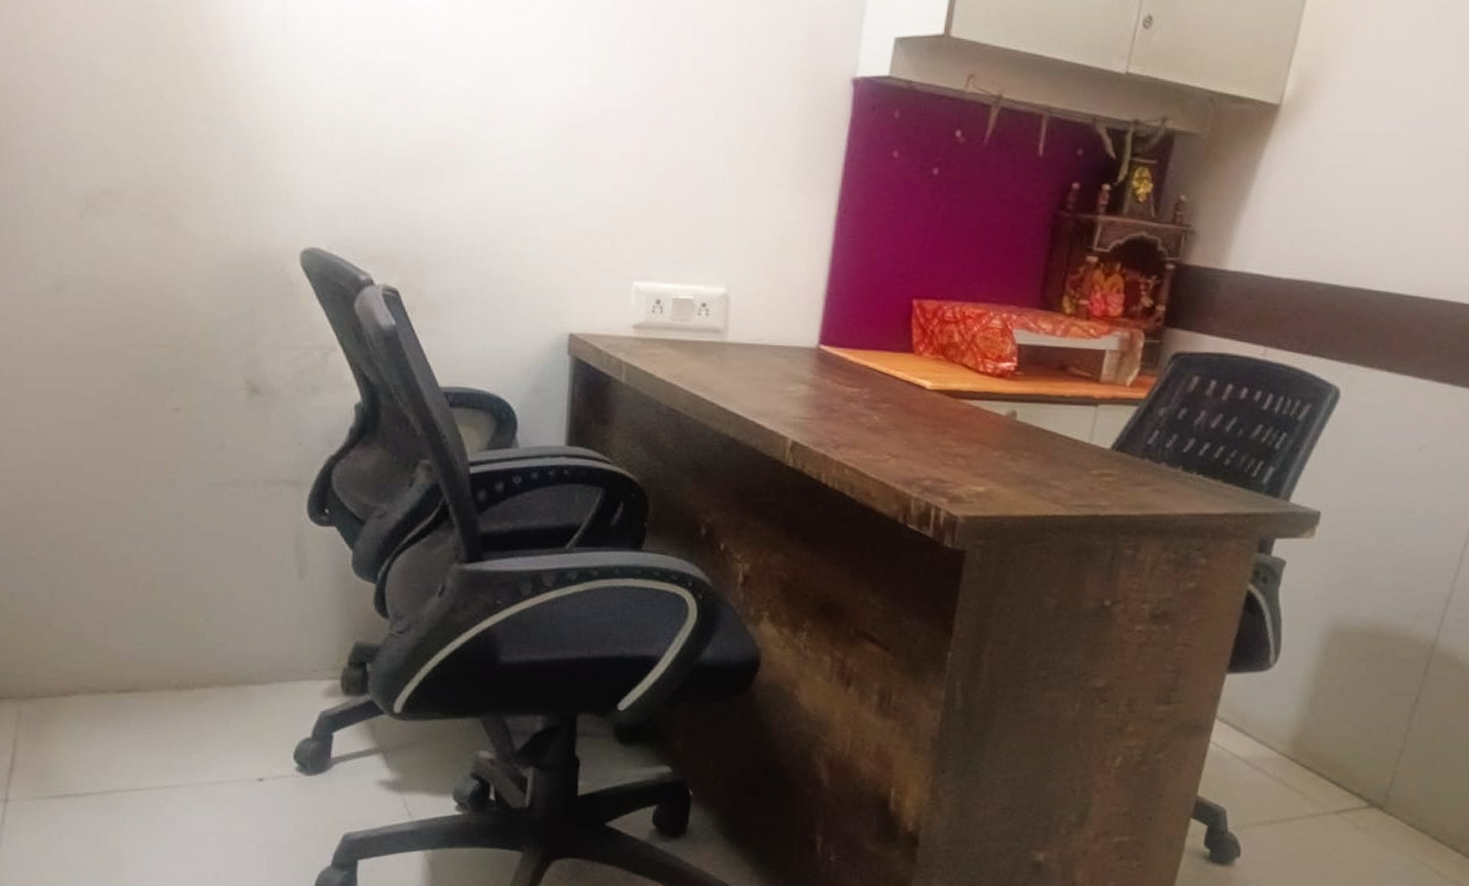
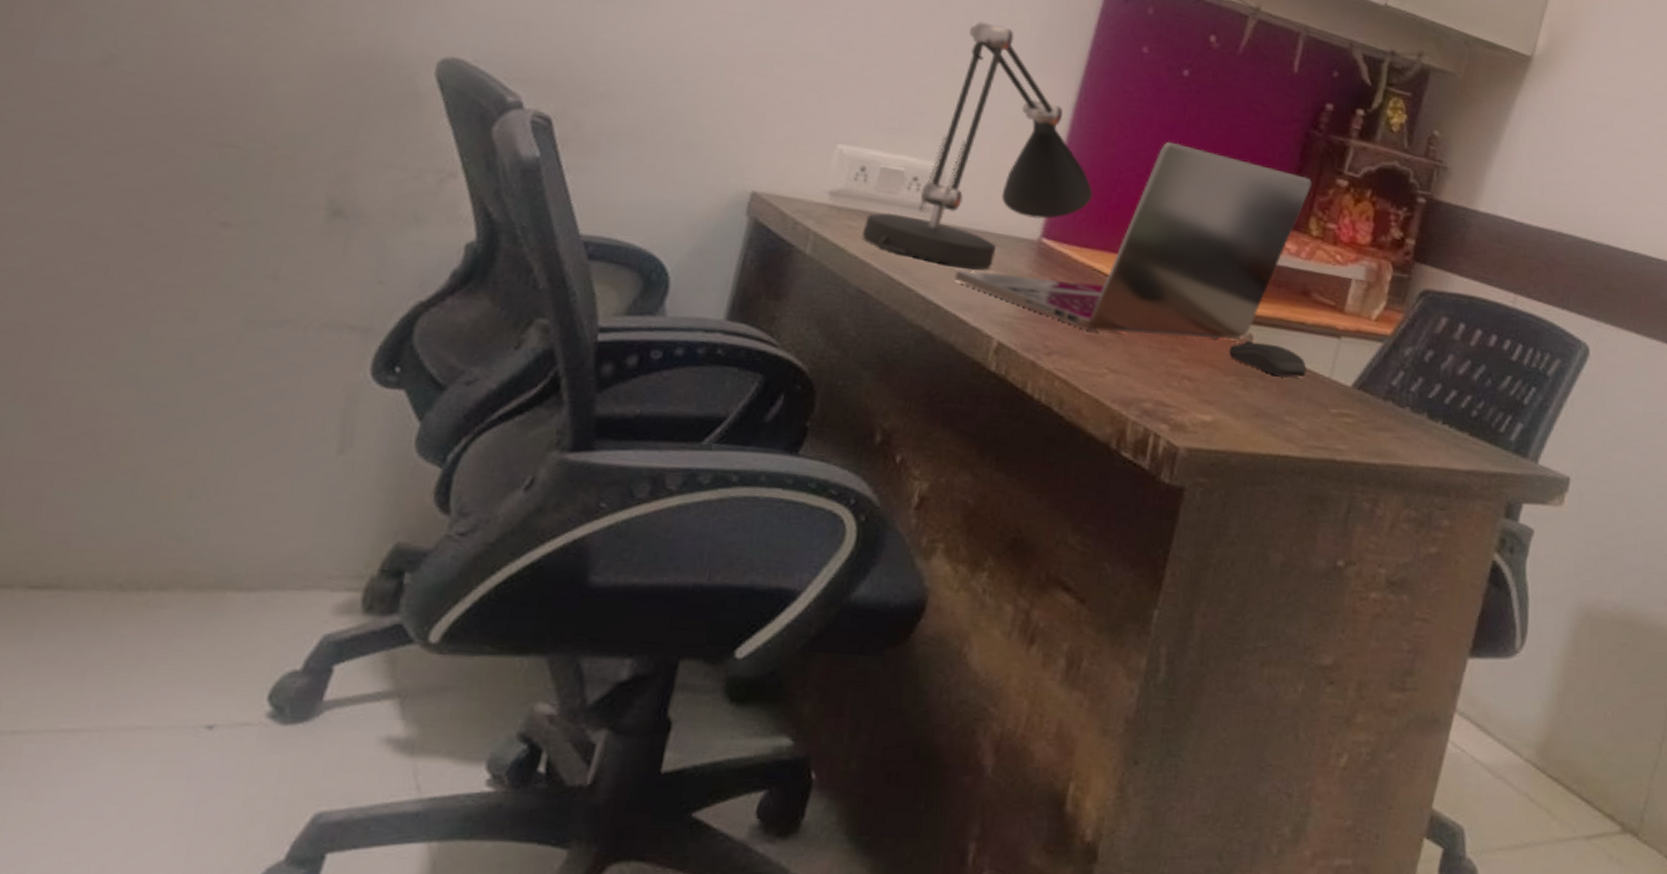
desk lamp: none [665,149,861,380] -> present [861,21,1093,269]
laptop: none [749,240,1063,423] -> present [954,141,1312,341]
computer mouse: none [995,417,1068,446] -> present [1228,341,1307,378]

